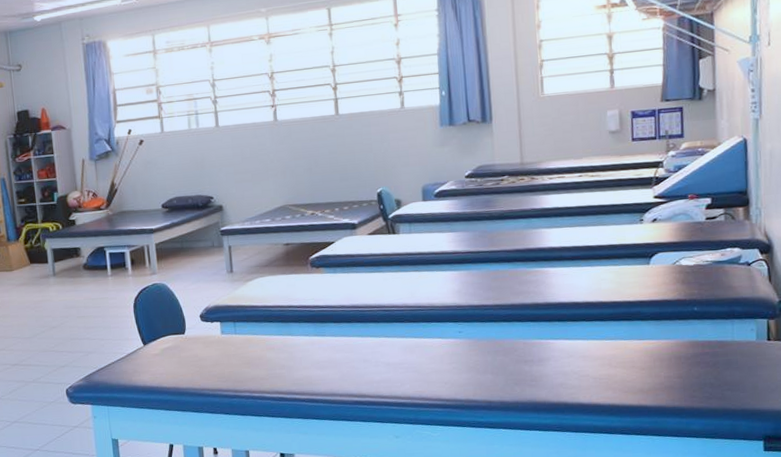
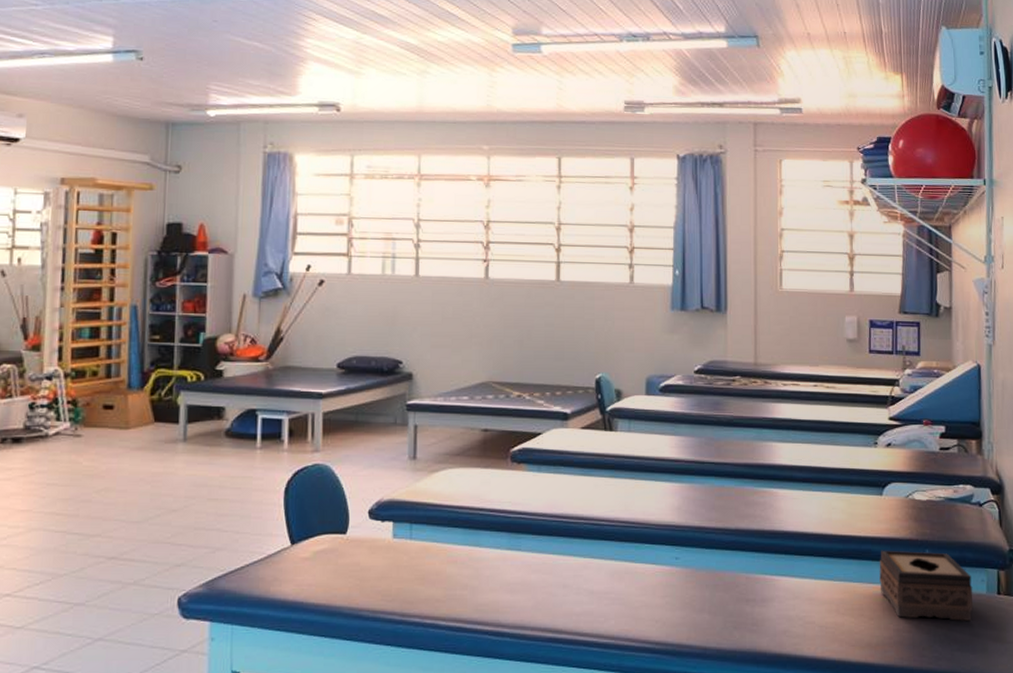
tissue box: none [648,309,743,367] -> present [879,550,973,621]

